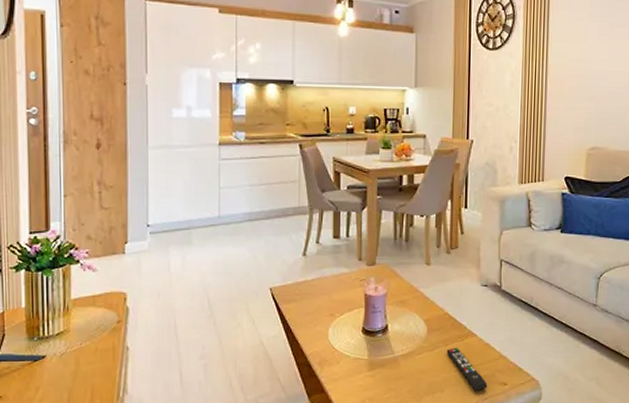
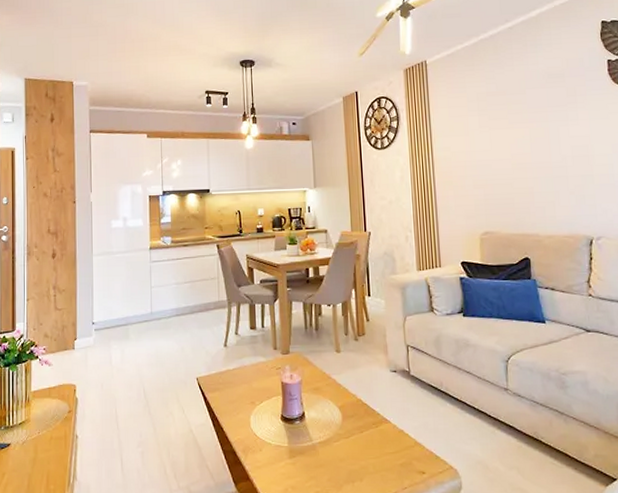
remote control: present [446,347,488,392] -> none [362,434,406,481]

